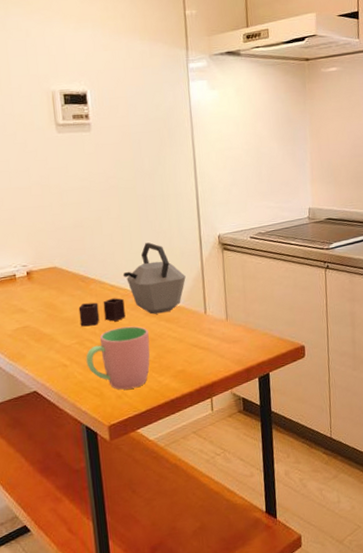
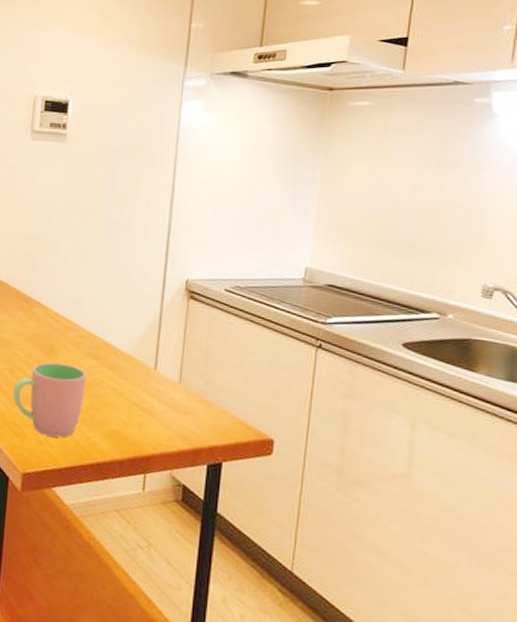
kettle: present [78,242,186,326] -> none [14,273,140,358]

